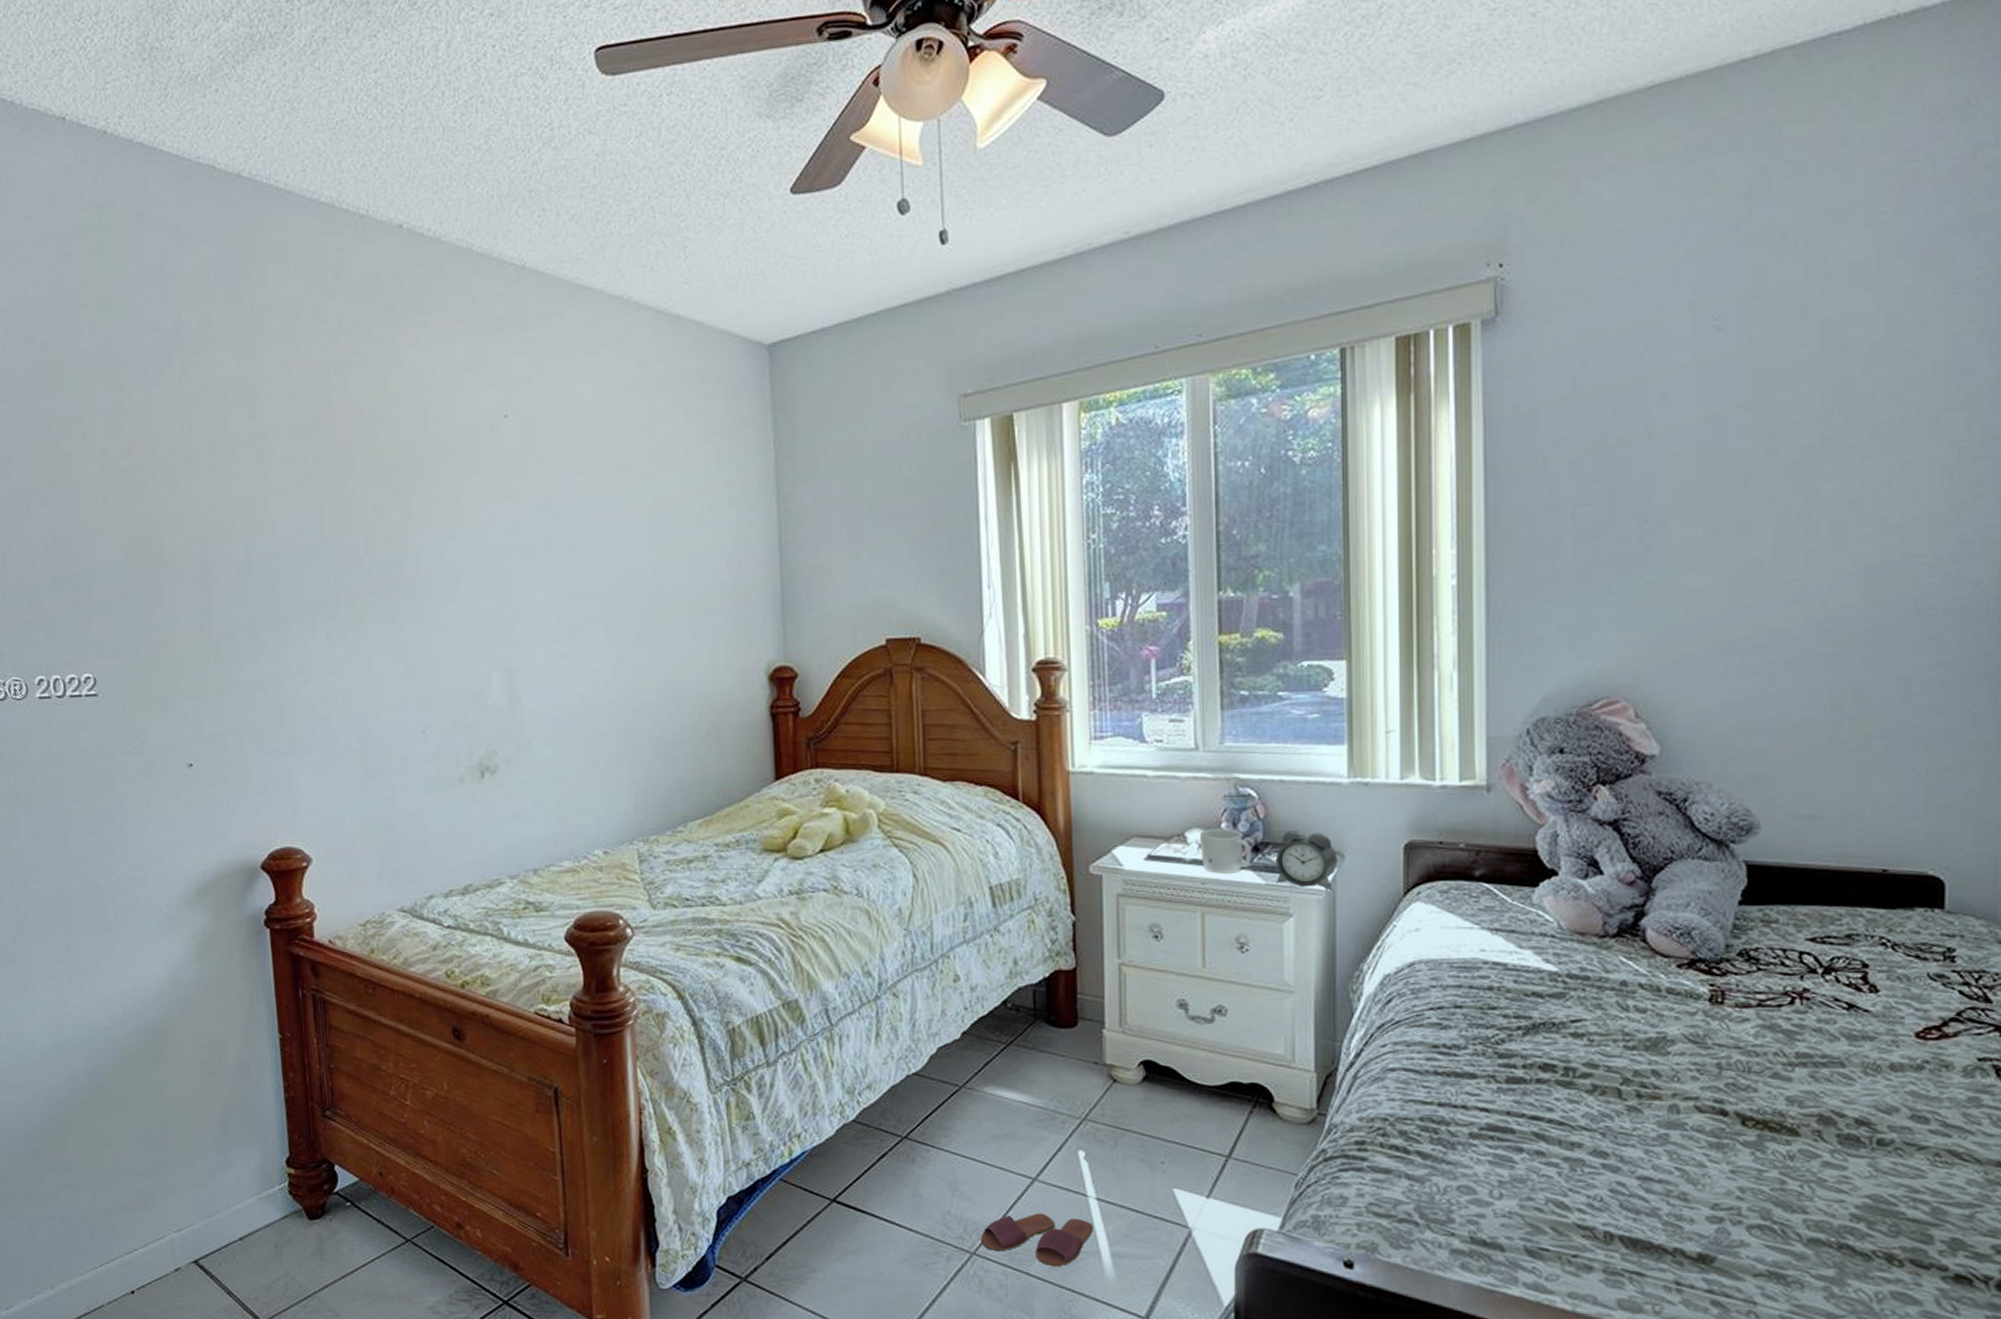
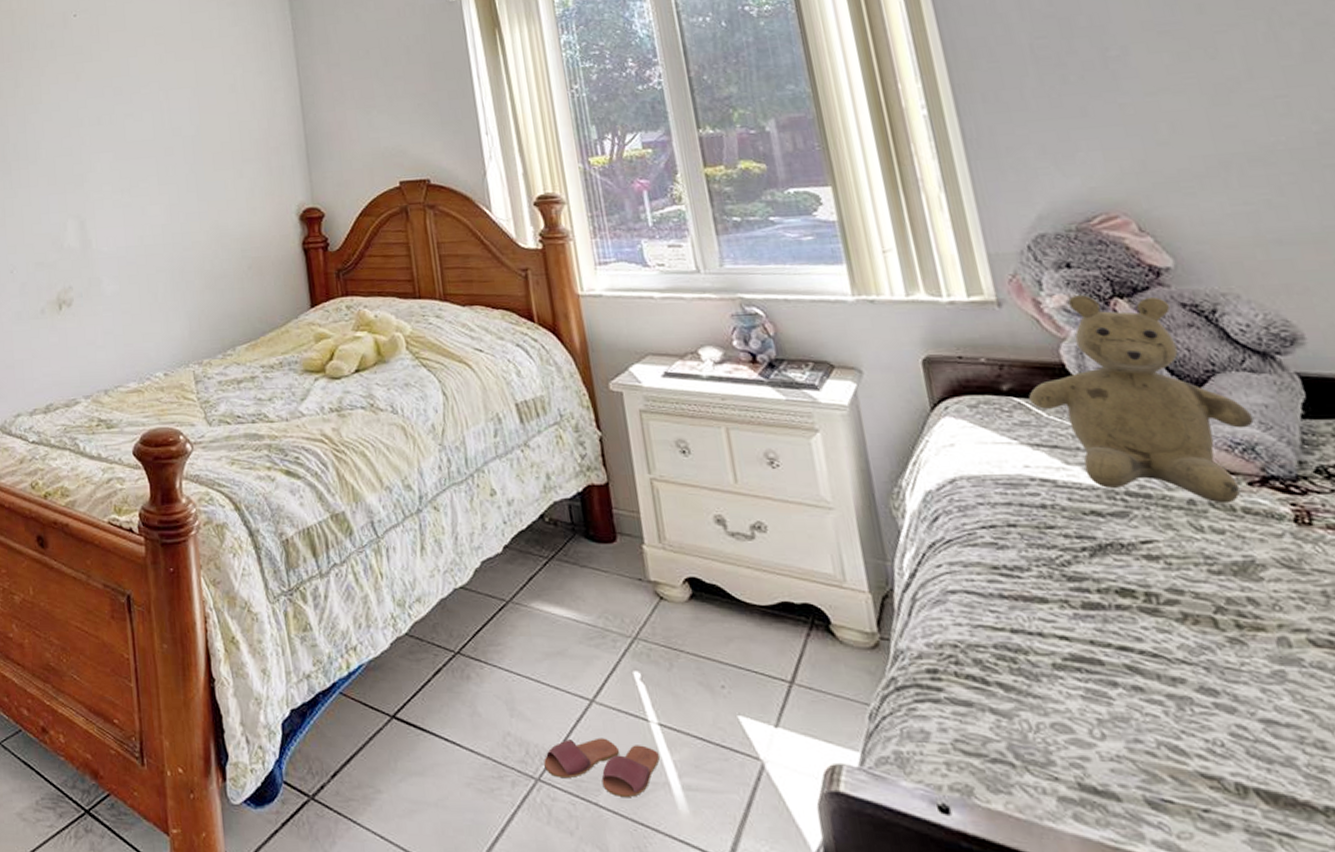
mug: present [1199,828,1252,875] -> none [712,346,769,391]
alarm clock: present [1275,830,1339,891] -> none [792,347,857,406]
teddy bear: none [1498,780,1696,985] -> present [1029,294,1254,504]

